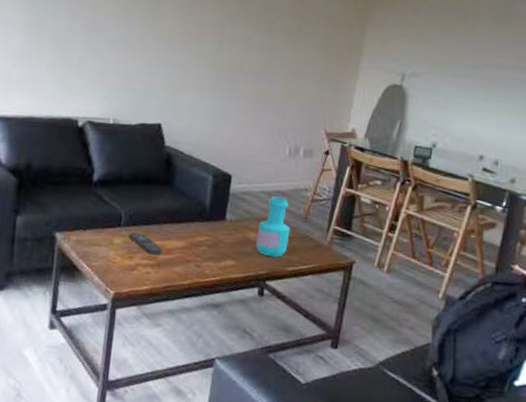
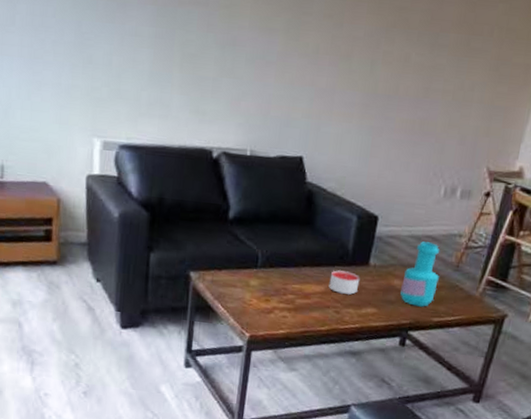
remote control: present [129,232,163,255] -> none [265,274,301,299]
candle: none [189,226,218,249] -> present [328,270,360,295]

